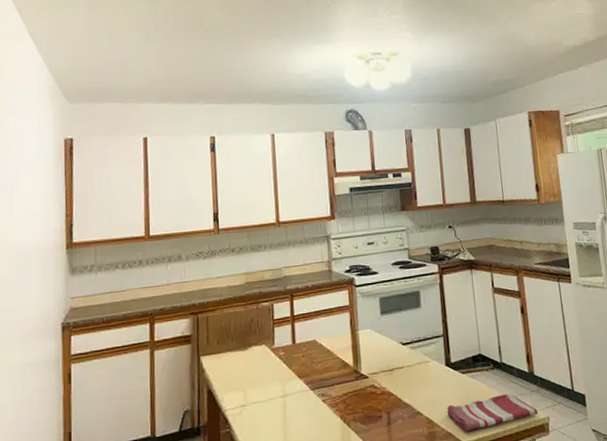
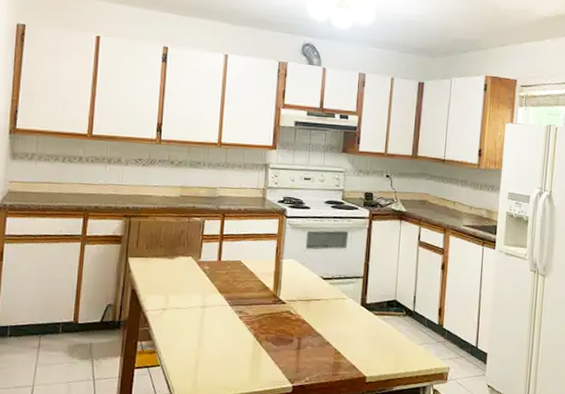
dish towel: present [446,394,539,432] -> none [354,340,441,368]

